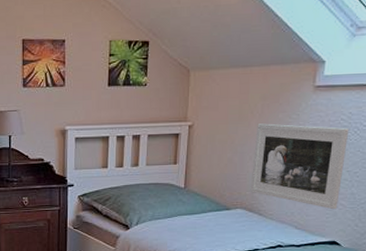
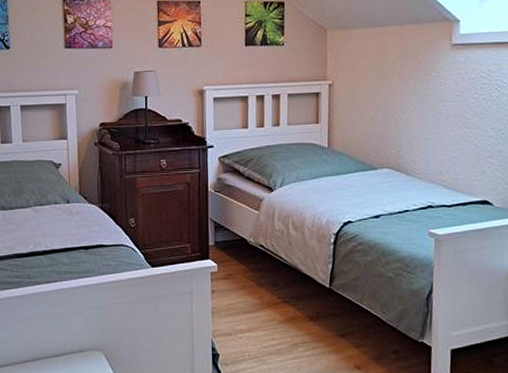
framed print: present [250,123,349,210] -> none [395,81,490,168]

